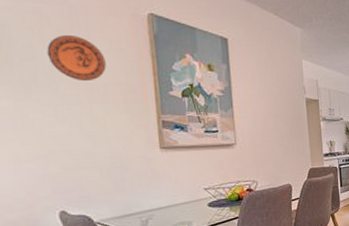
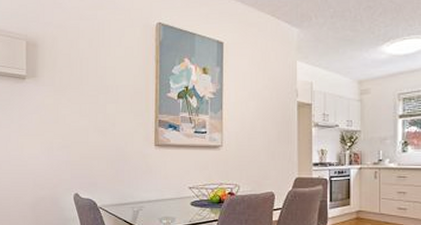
decorative plate: present [47,34,106,82] -> none [80,44,120,84]

